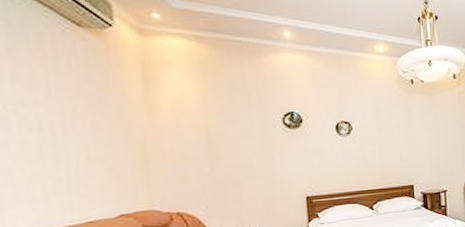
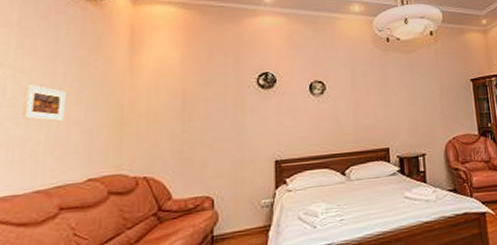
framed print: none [32,120,83,159] -> present [22,85,66,122]

